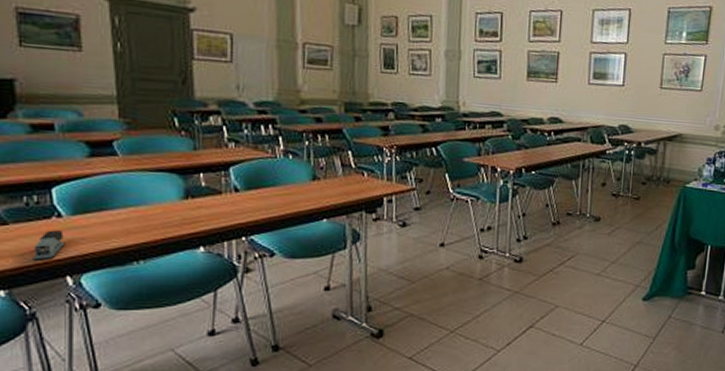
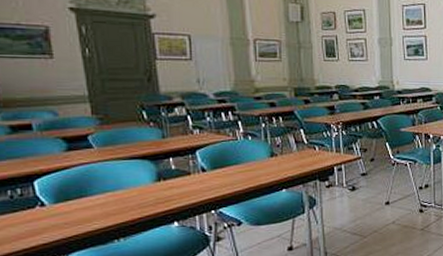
stapler: present [33,230,65,261] -> none [20,218,50,246]

